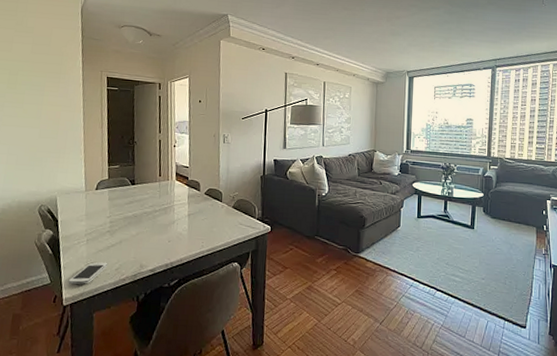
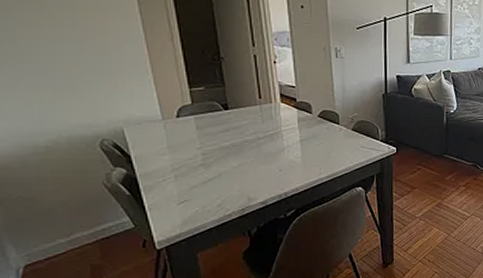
smartphone: present [68,262,108,284] -> none [158,200,207,225]

